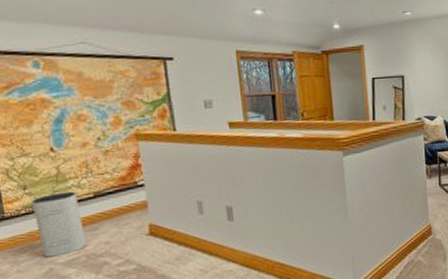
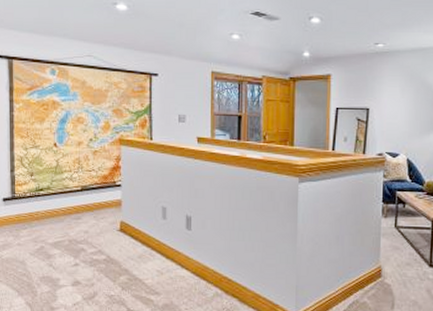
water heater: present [31,191,86,258] -> none [35,182,70,237]

